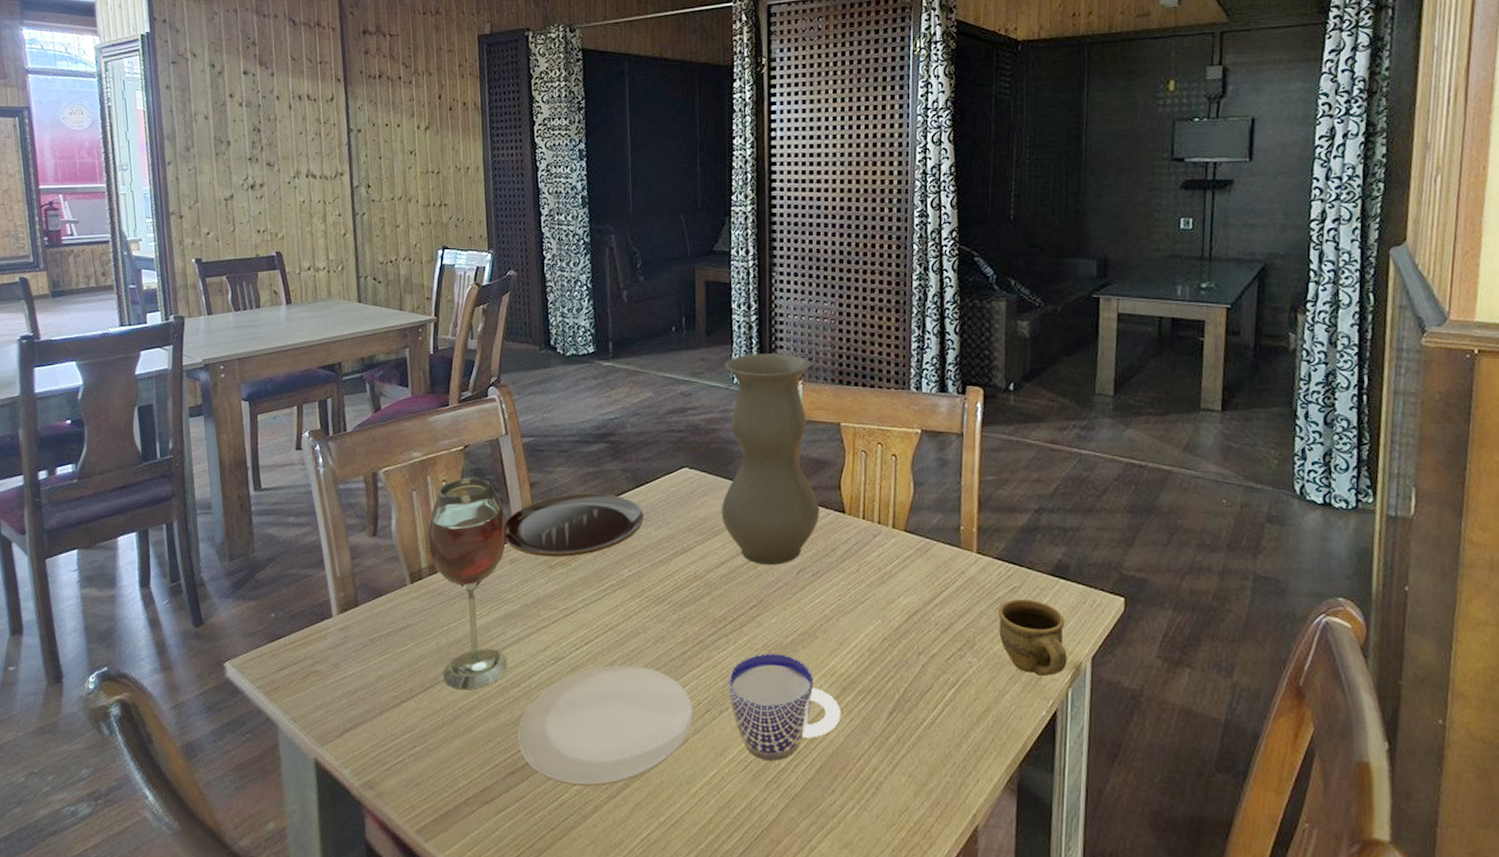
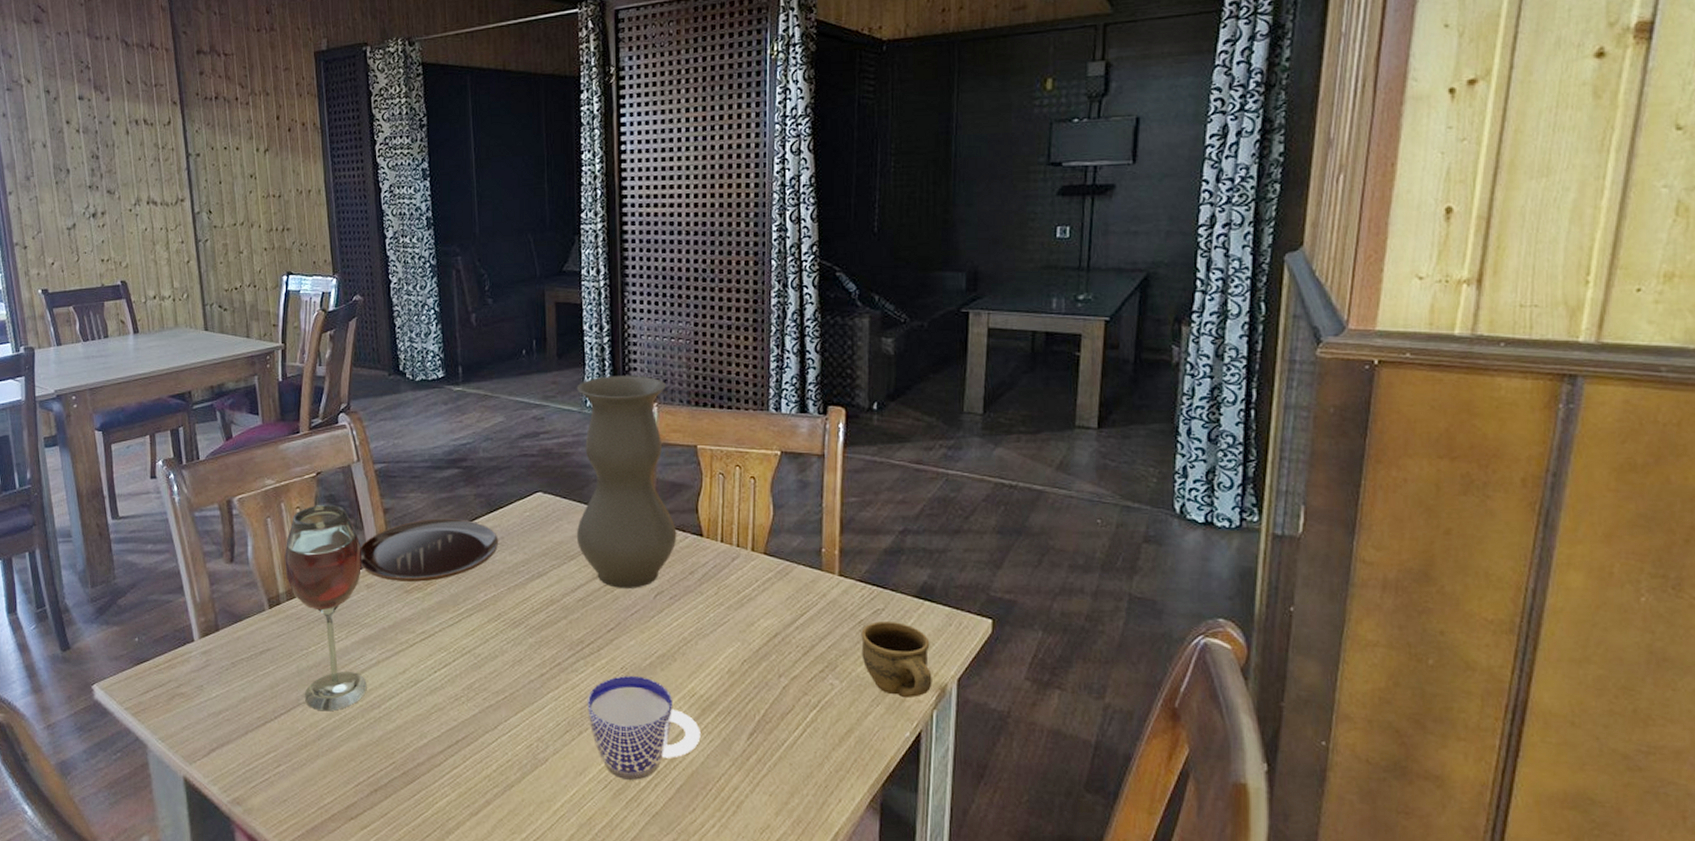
plate: present [517,664,694,787] -> none [379,686,553,804]

